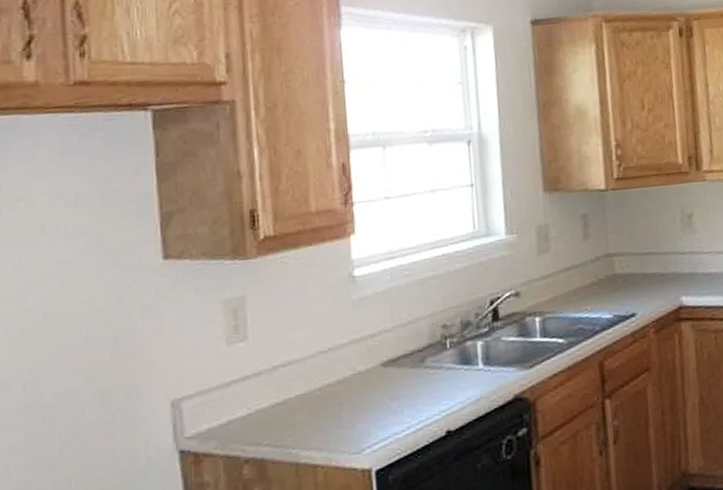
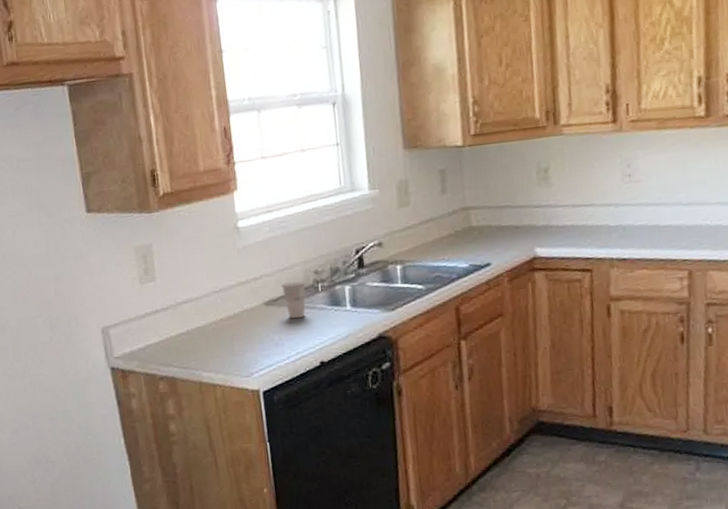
cup: none [403,336,433,381] -> present [282,280,306,319]

